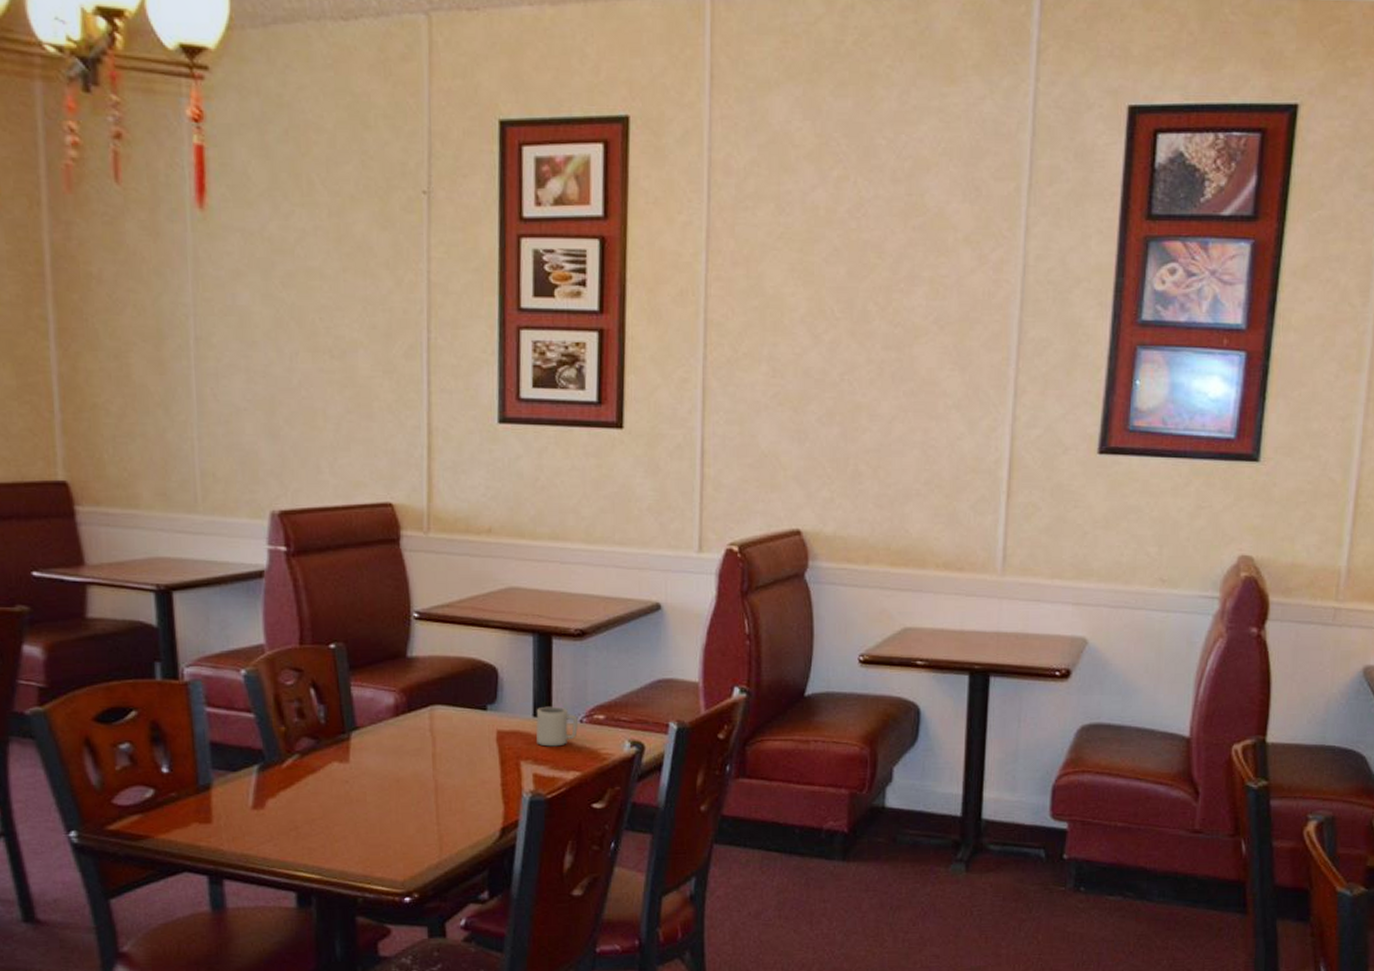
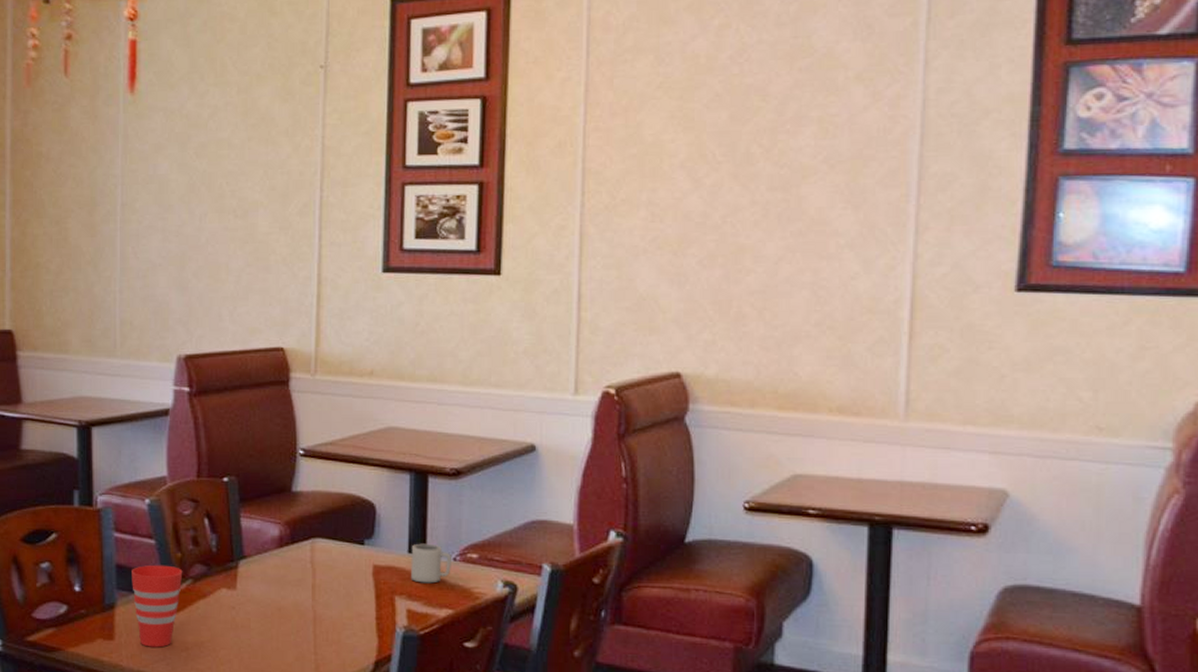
cup: none [228,740,288,828] -> present [132,564,183,648]

